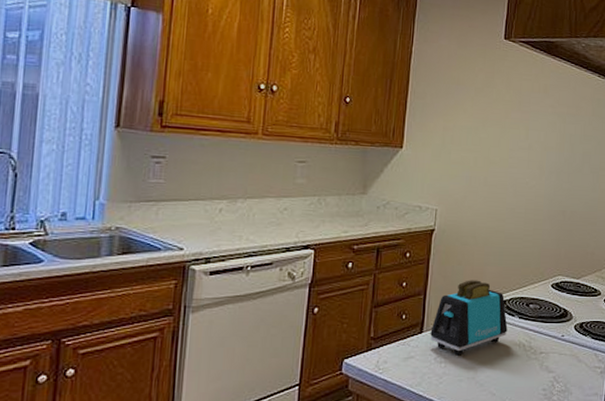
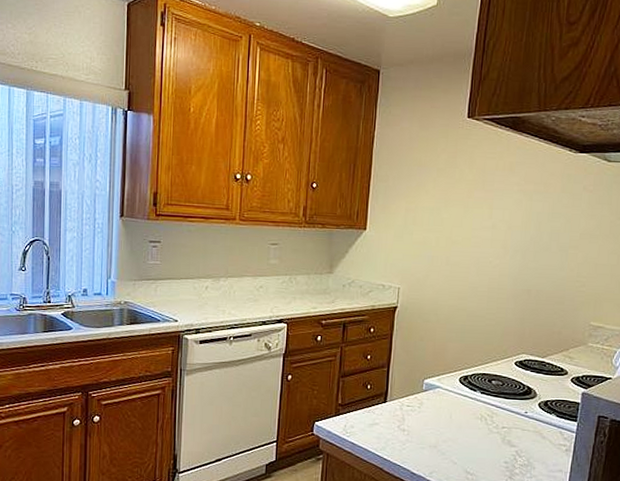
toaster: present [430,280,508,356] -> none [393,355,469,425]

